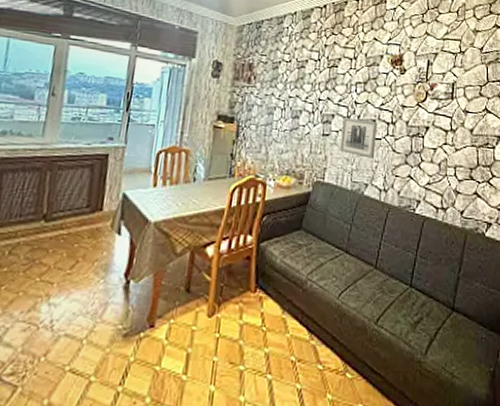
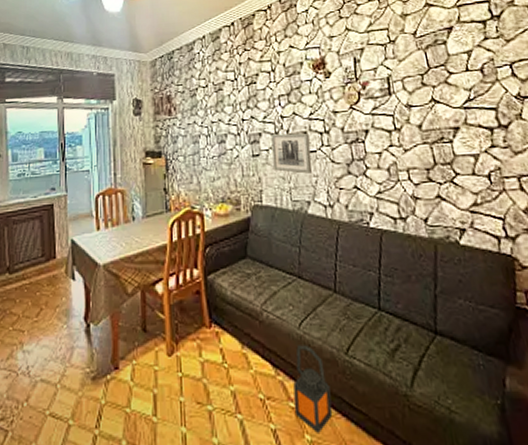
lantern: none [321,313,357,393] -> present [293,345,333,433]

